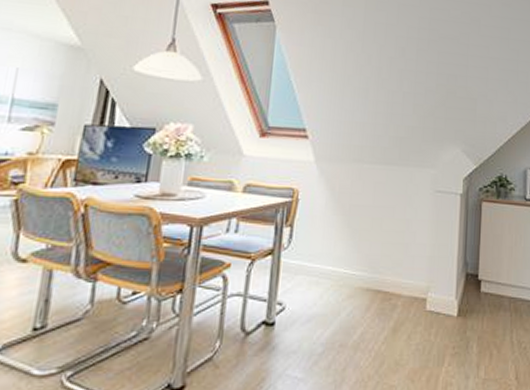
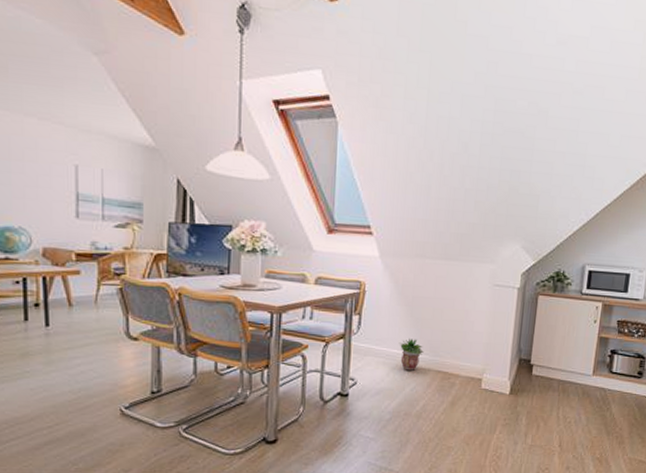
potted plant: none [334,253,362,291] -> present [399,339,424,371]

